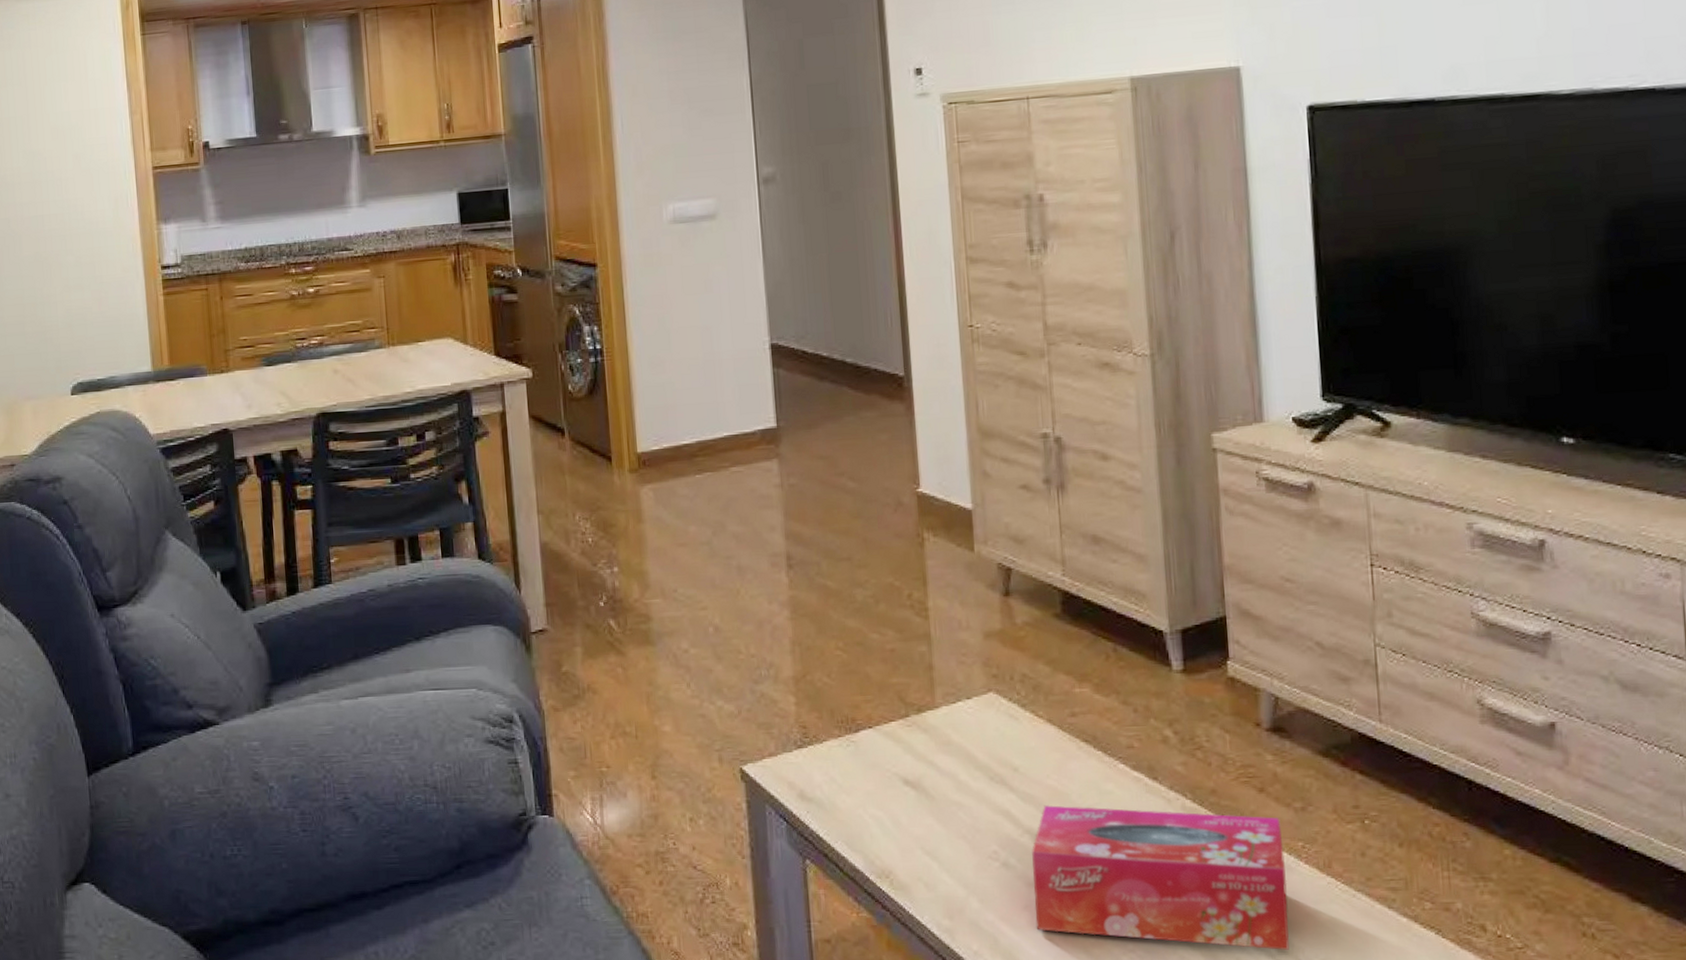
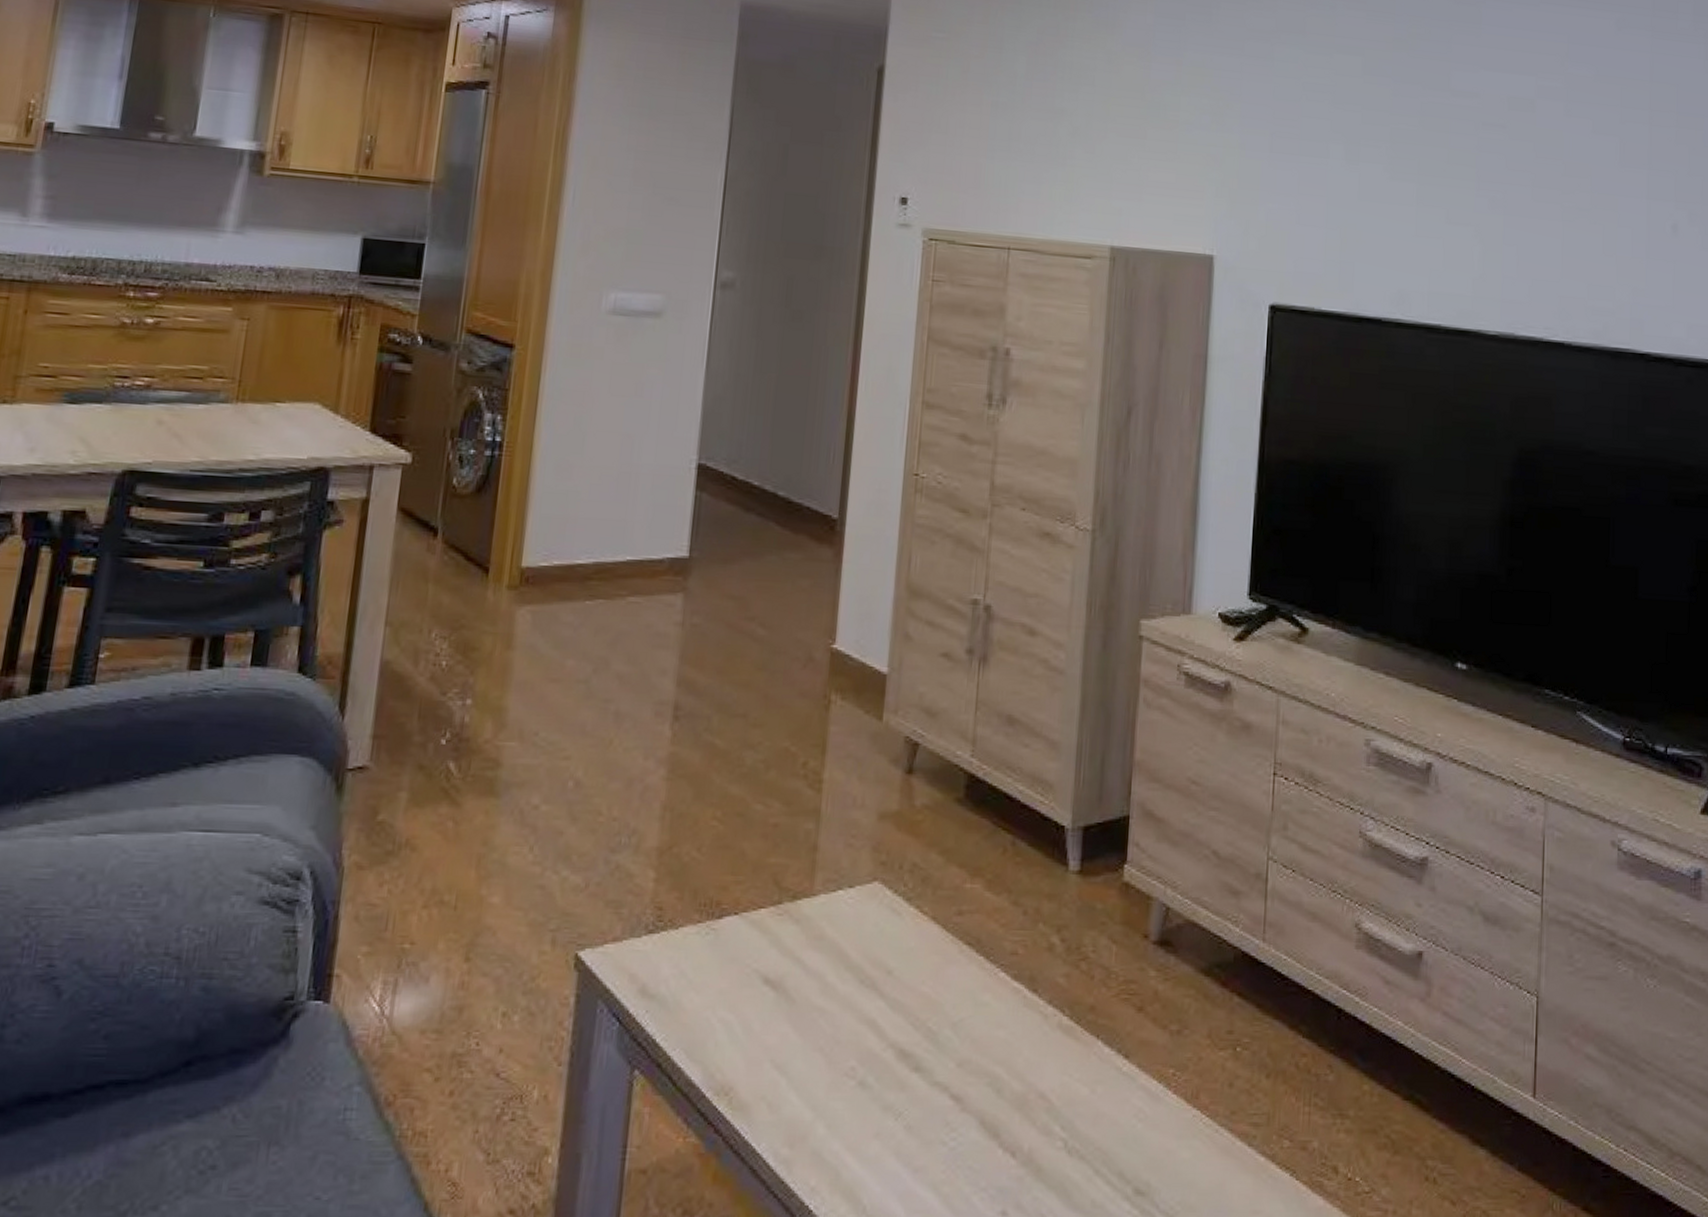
tissue box: present [1032,805,1289,950] -> none [884,1016,1155,1191]

